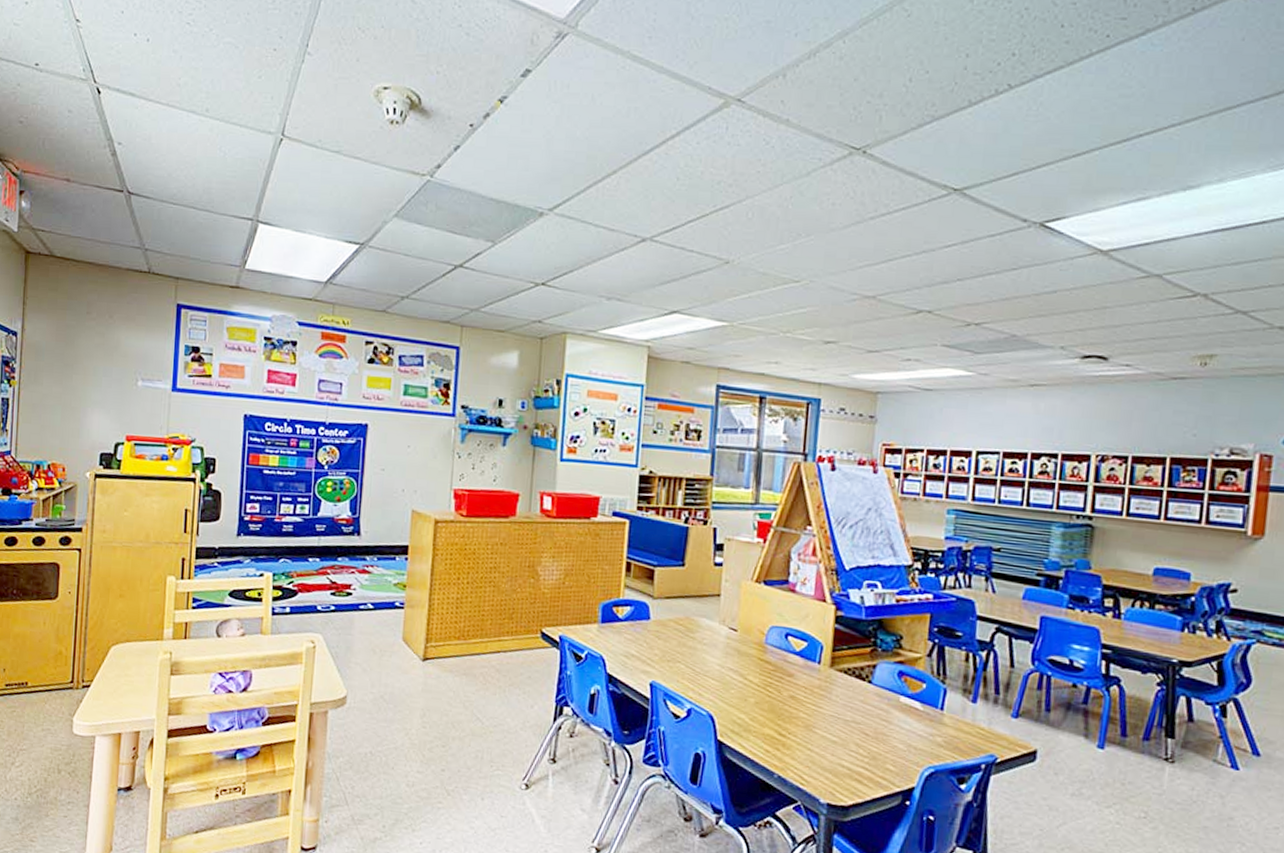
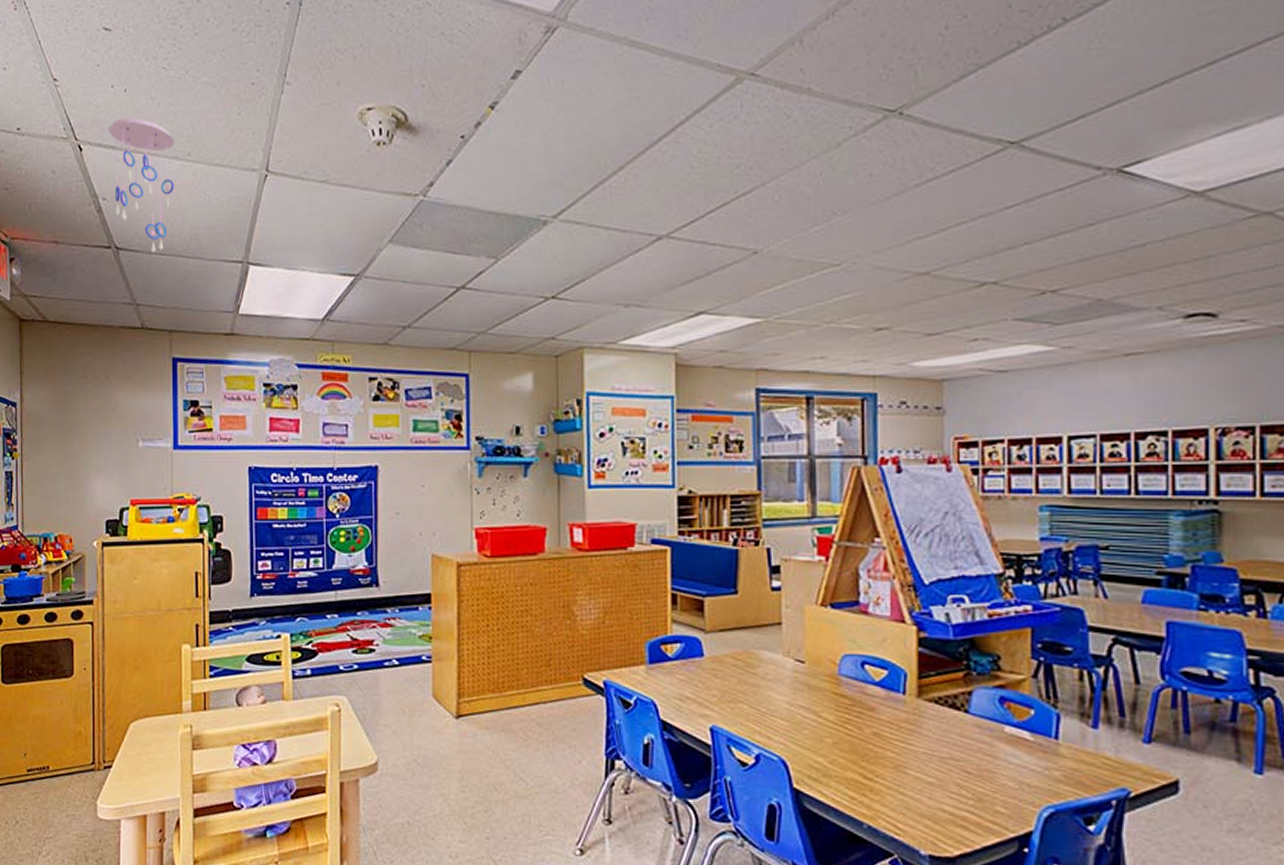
ceiling mobile: none [129,67,194,201] -> present [109,117,175,253]

